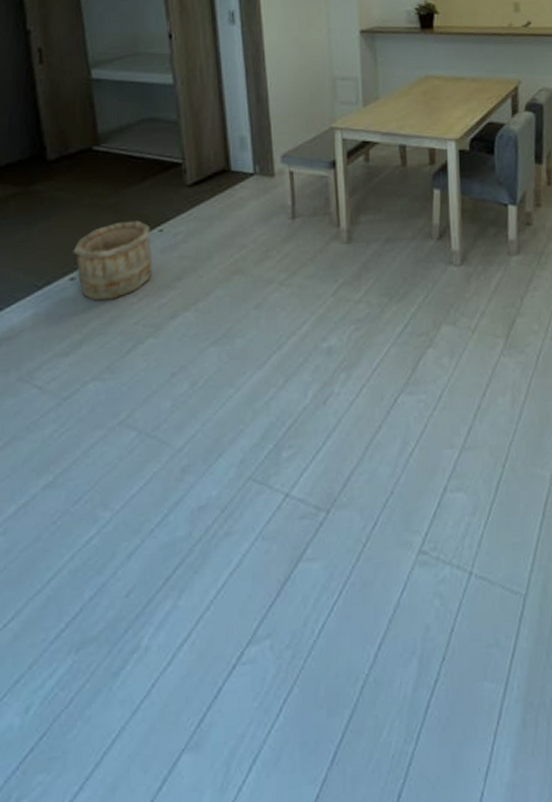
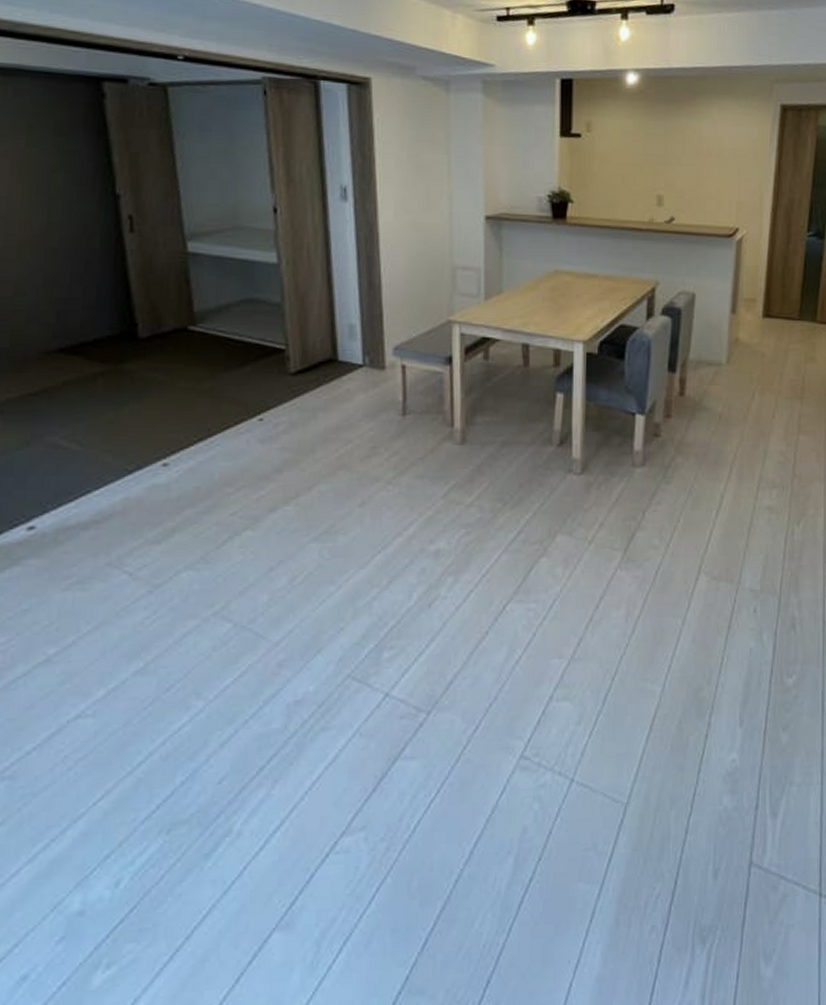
wooden bucket: present [73,220,152,300] -> none [166,407,251,488]

